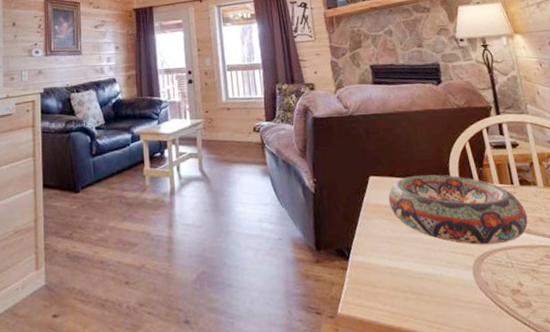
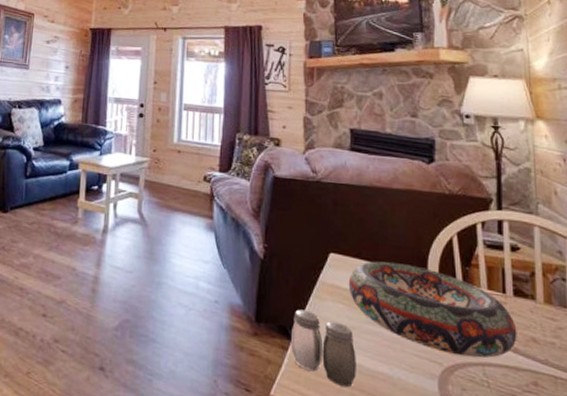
salt and pepper shaker: none [347,231,407,293] -> present [291,309,356,388]

